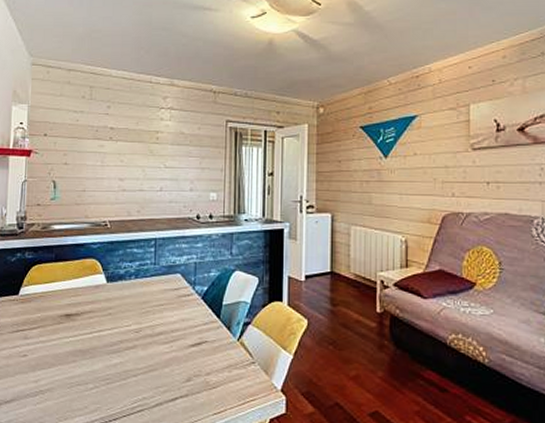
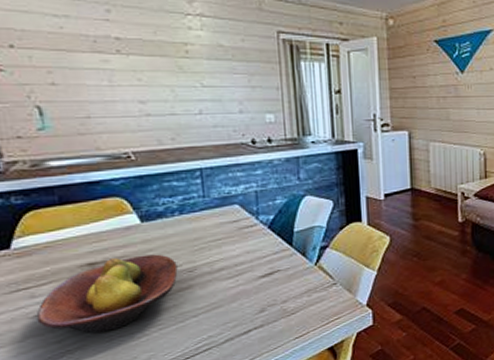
fruit bowl: none [25,312,128,379] -> present [36,254,178,334]

